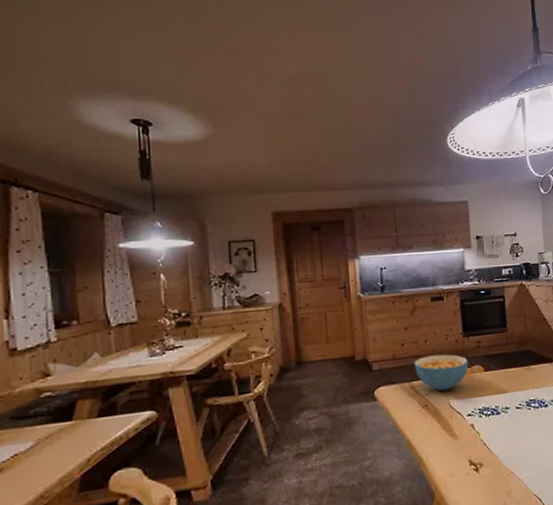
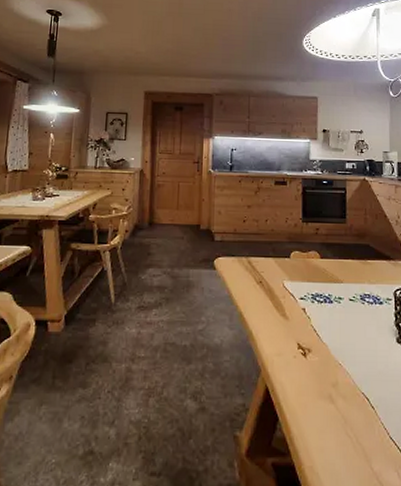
cereal bowl: present [414,354,469,391] -> none [254,235,305,271]

